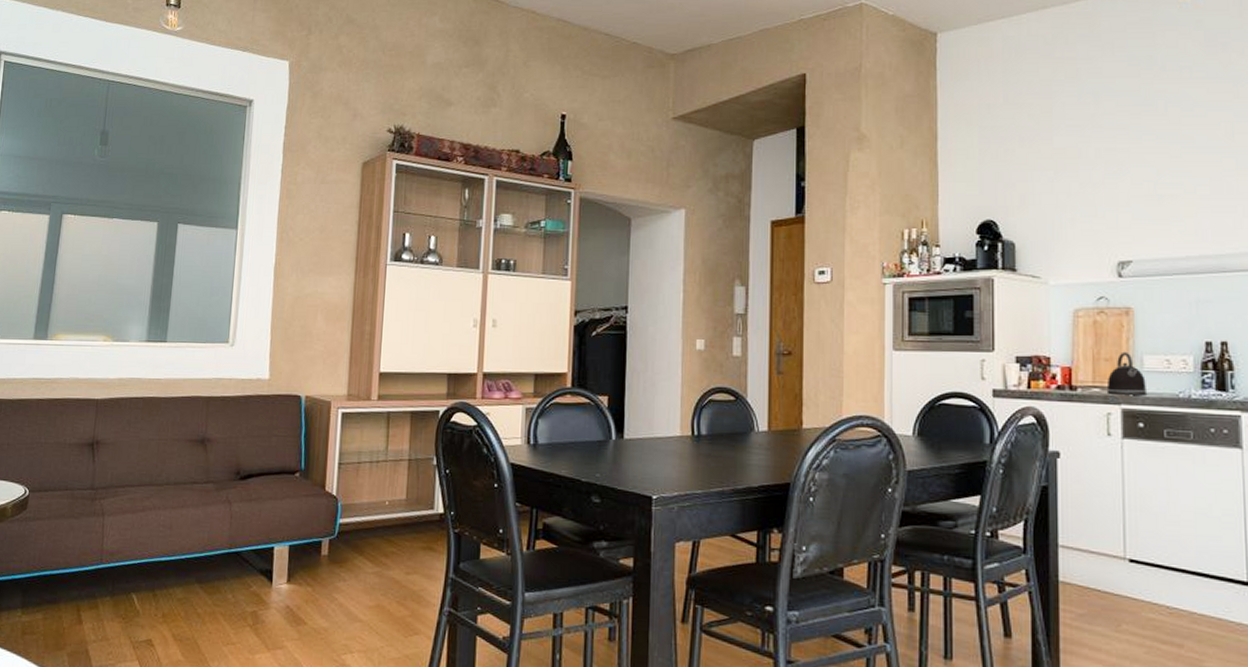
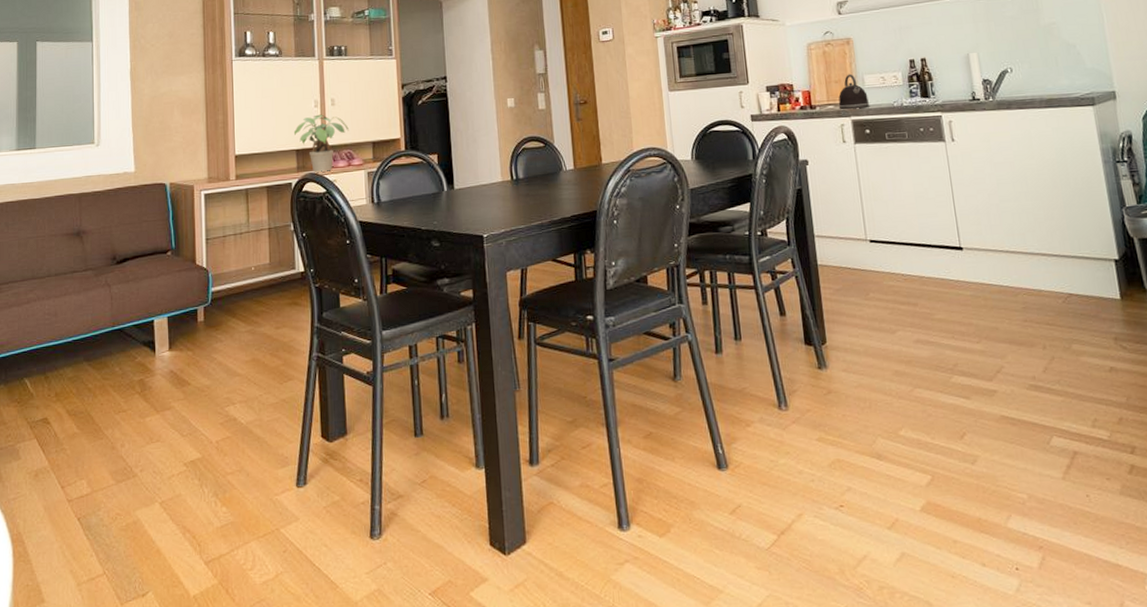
potted plant: none [446,335,509,402] -> present [293,114,349,172]

